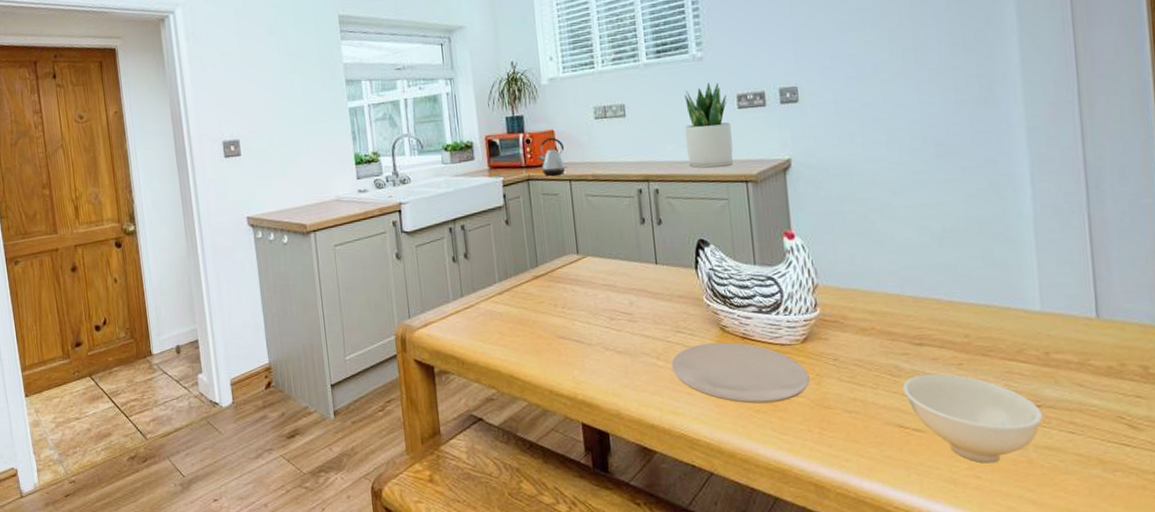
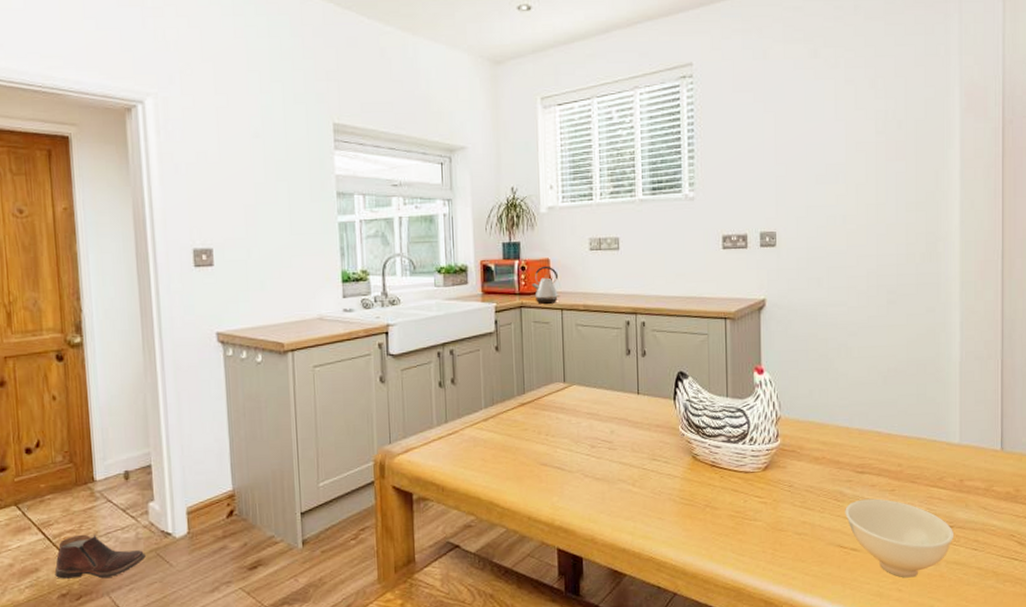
boot: none [124,402,198,443] -> present [54,533,146,579]
plate: present [671,342,810,404] -> none [645,470,767,528]
planter: present [684,82,733,169] -> none [672,221,715,305]

